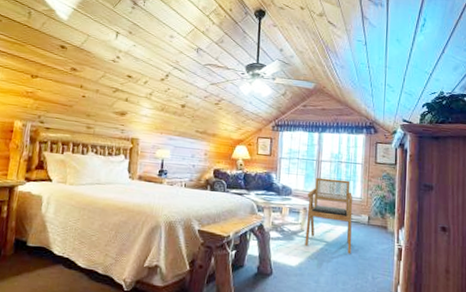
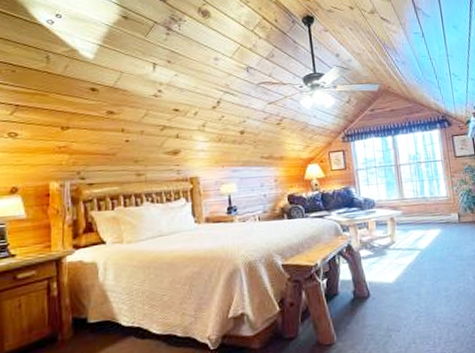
armchair: present [305,177,353,254] -> none [391,180,448,258]

